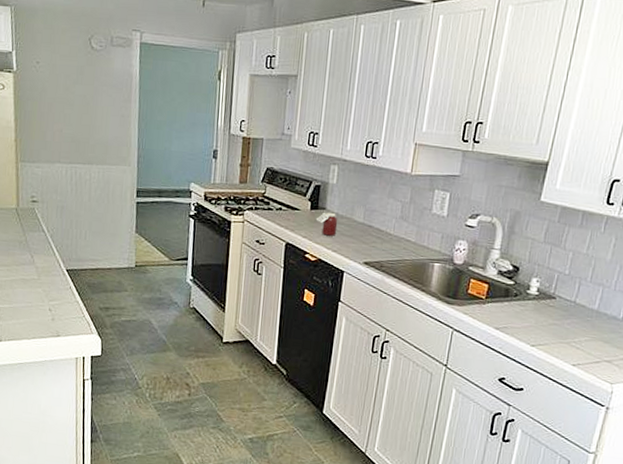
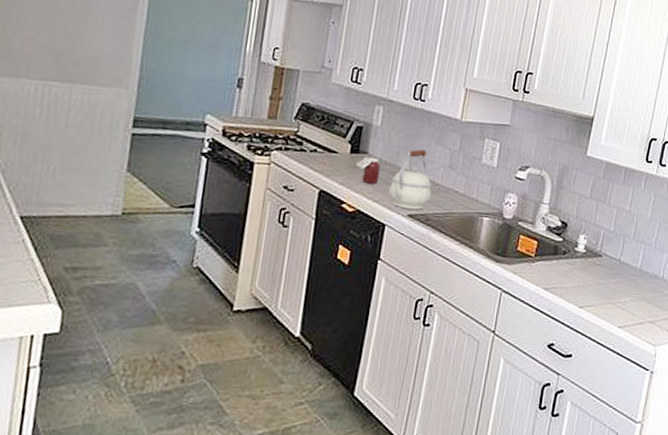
kettle: none [346,203,385,258] -> present [389,149,432,210]

